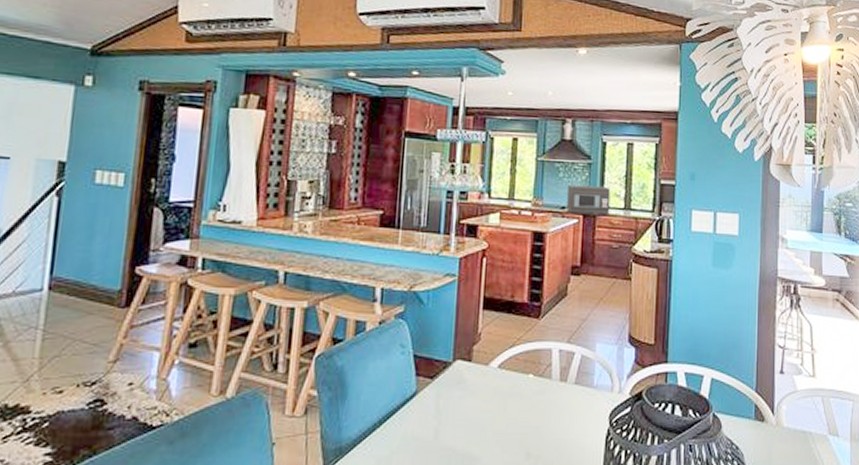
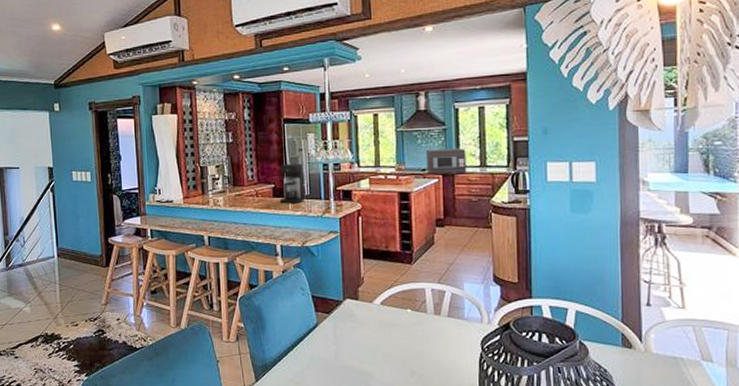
coffee maker: none [386,187,422,237] -> present [279,164,305,204]

